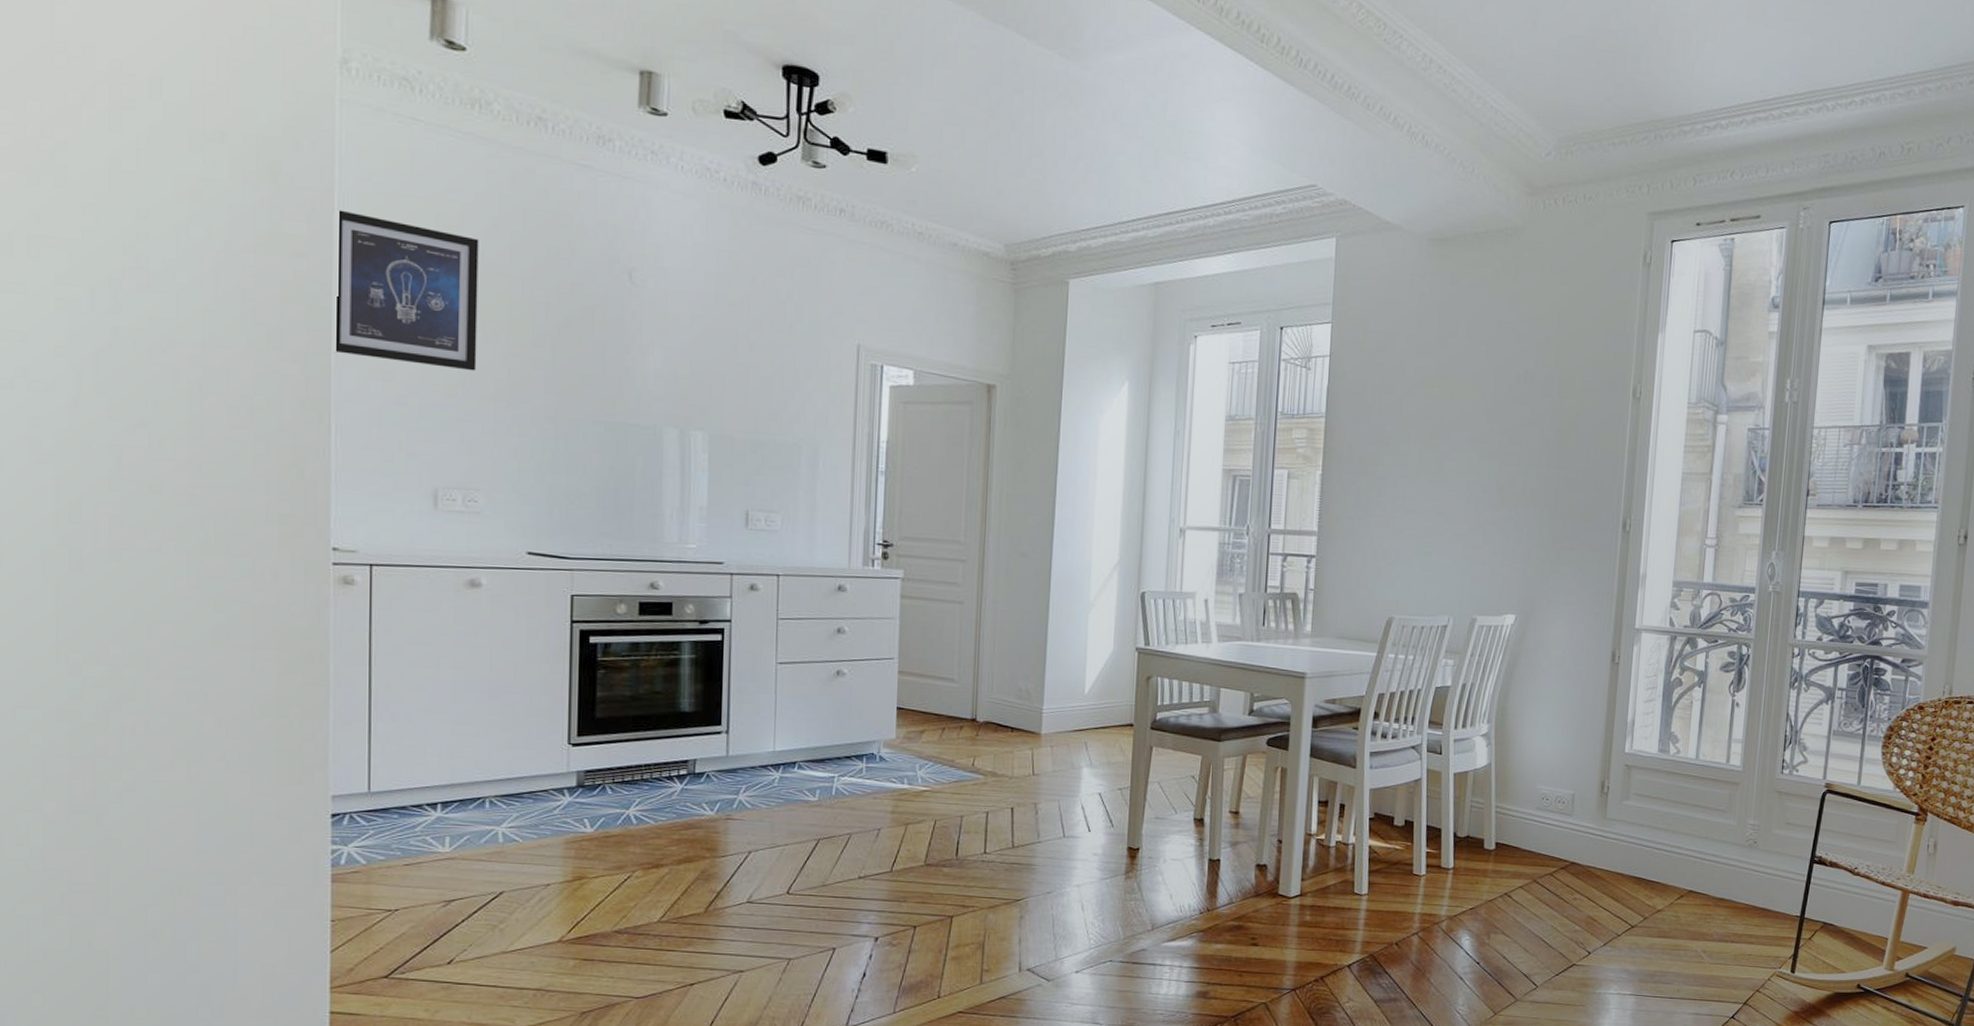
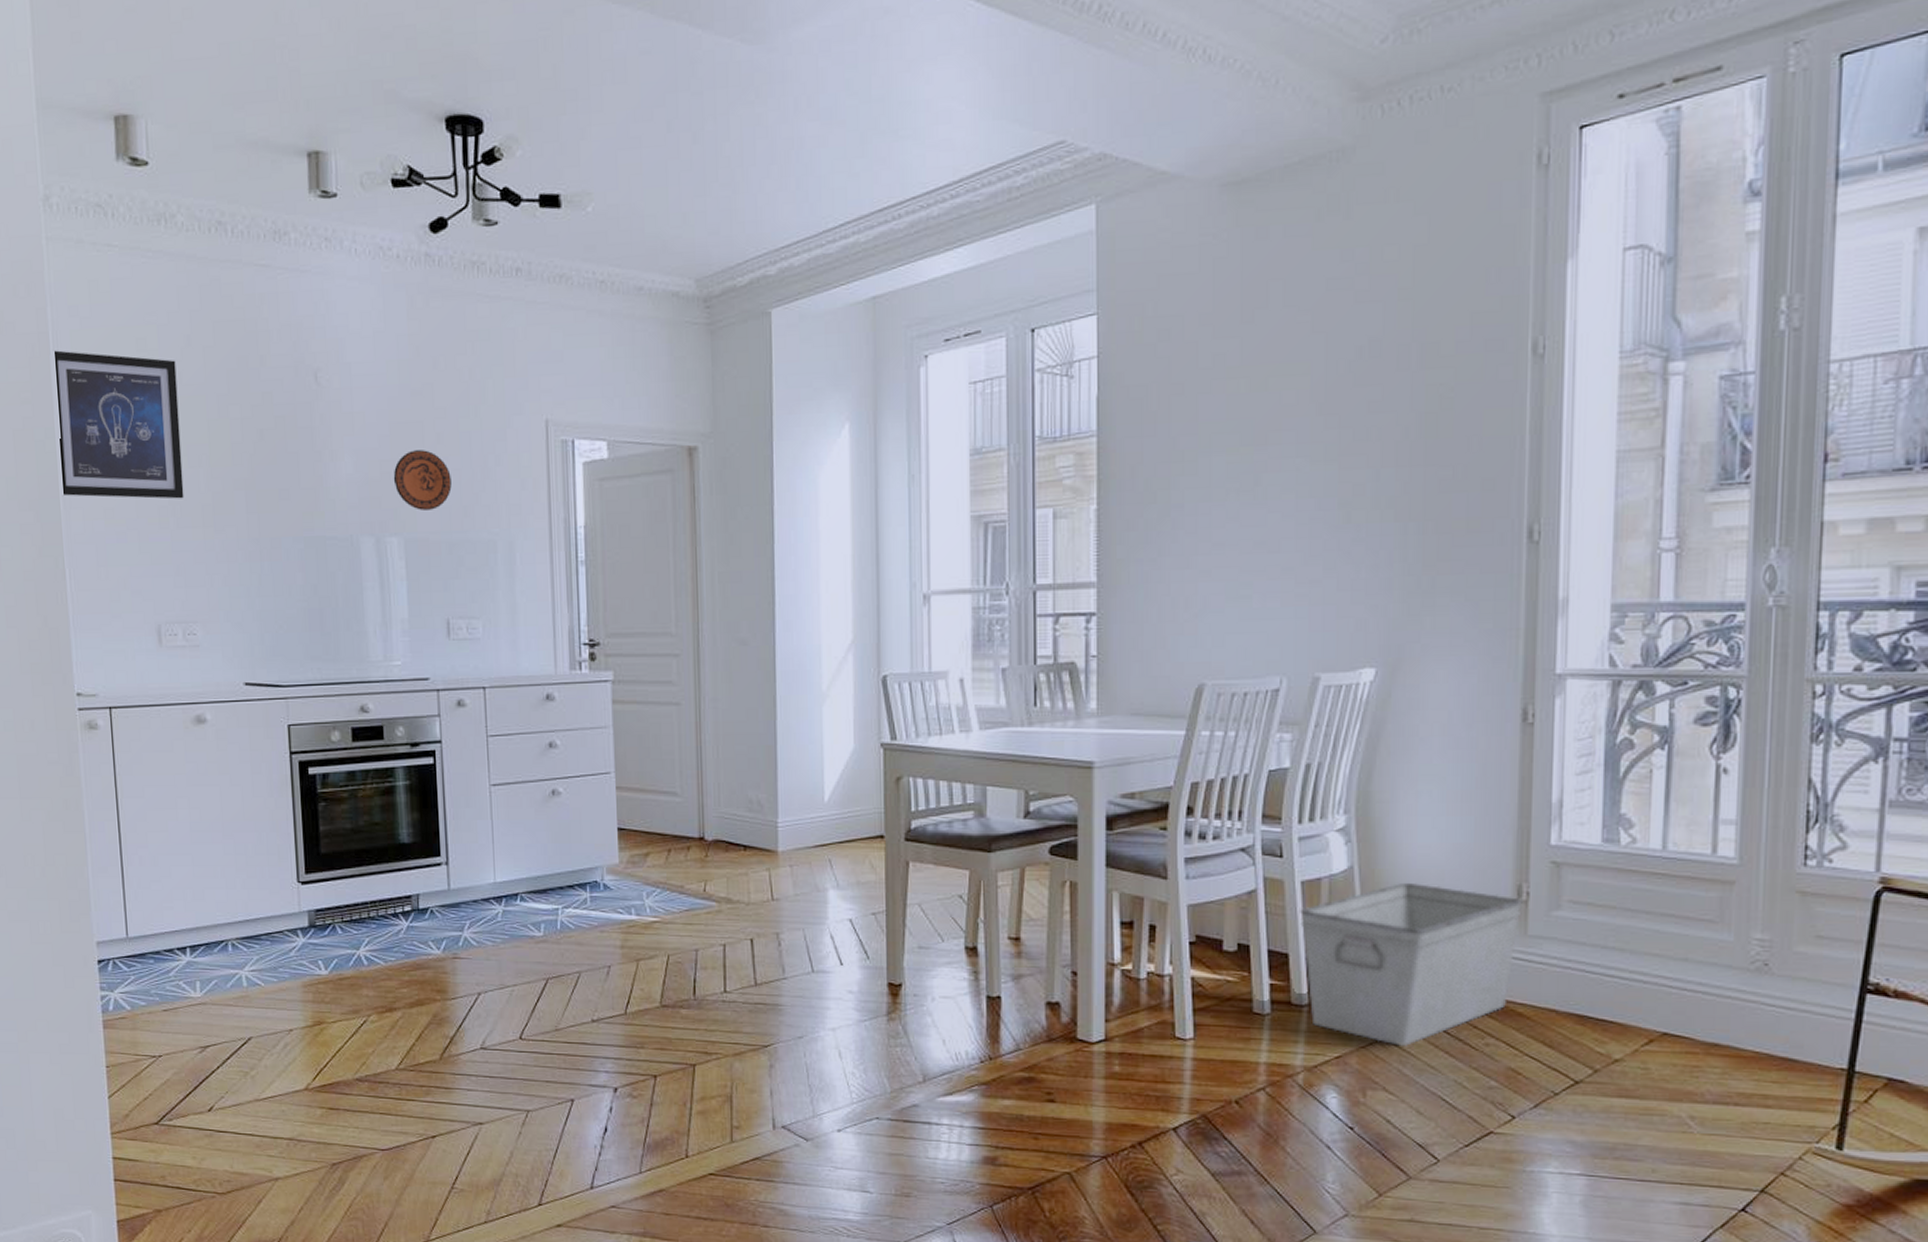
decorative plate: none [702,355,761,411] -> present [393,450,452,510]
storage bin: none [1451,776,1604,900] -> present [1300,882,1523,1046]

